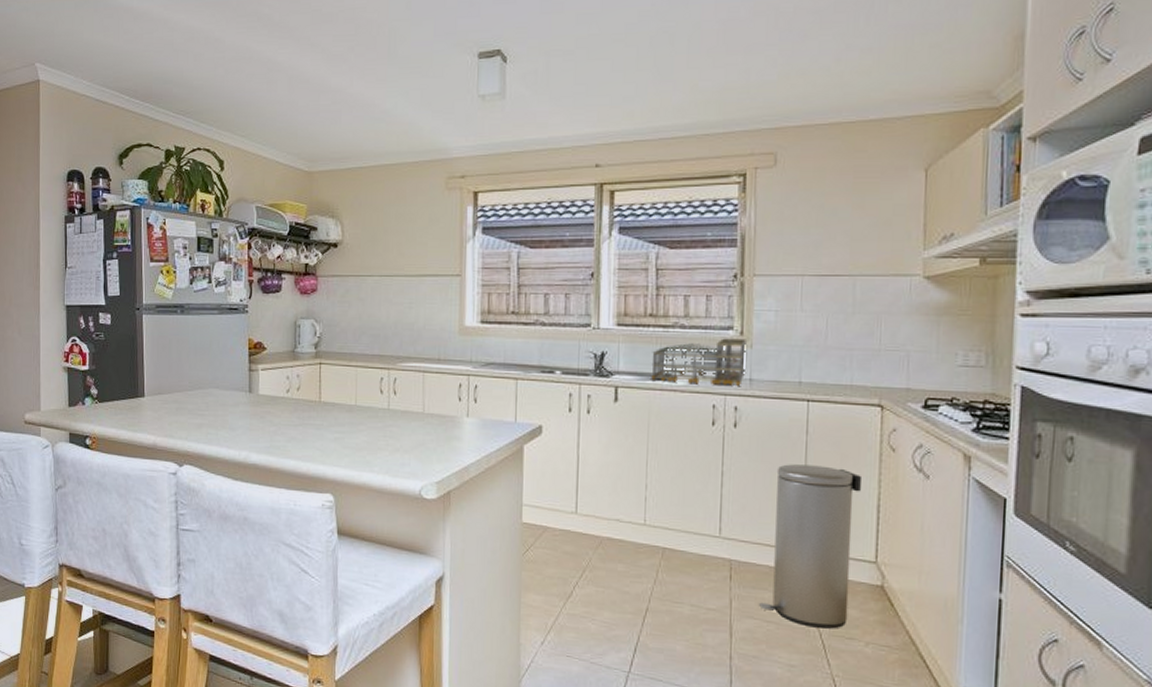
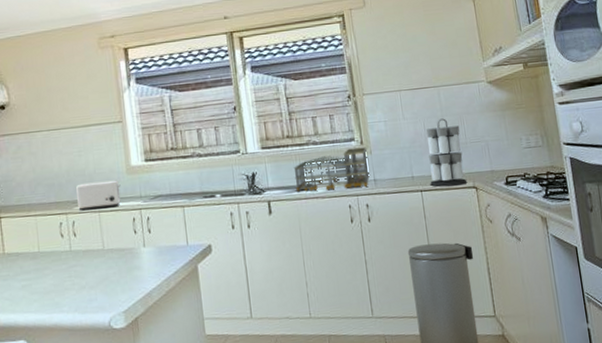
toaster: none [402,338,451,369] -> present [76,180,121,211]
spice rack: none [821,316,875,401] -> present [425,118,468,187]

